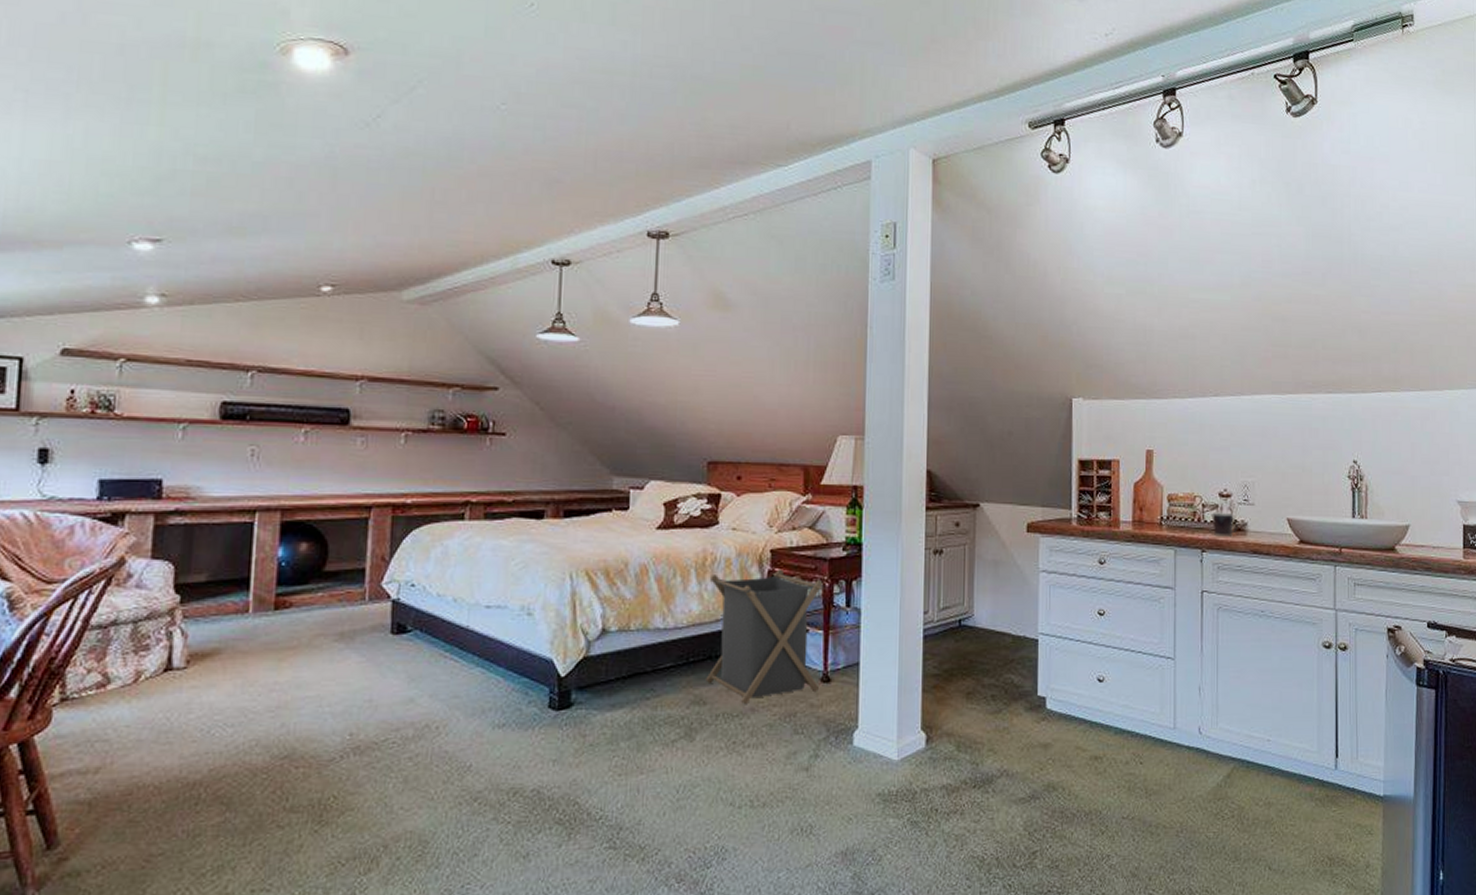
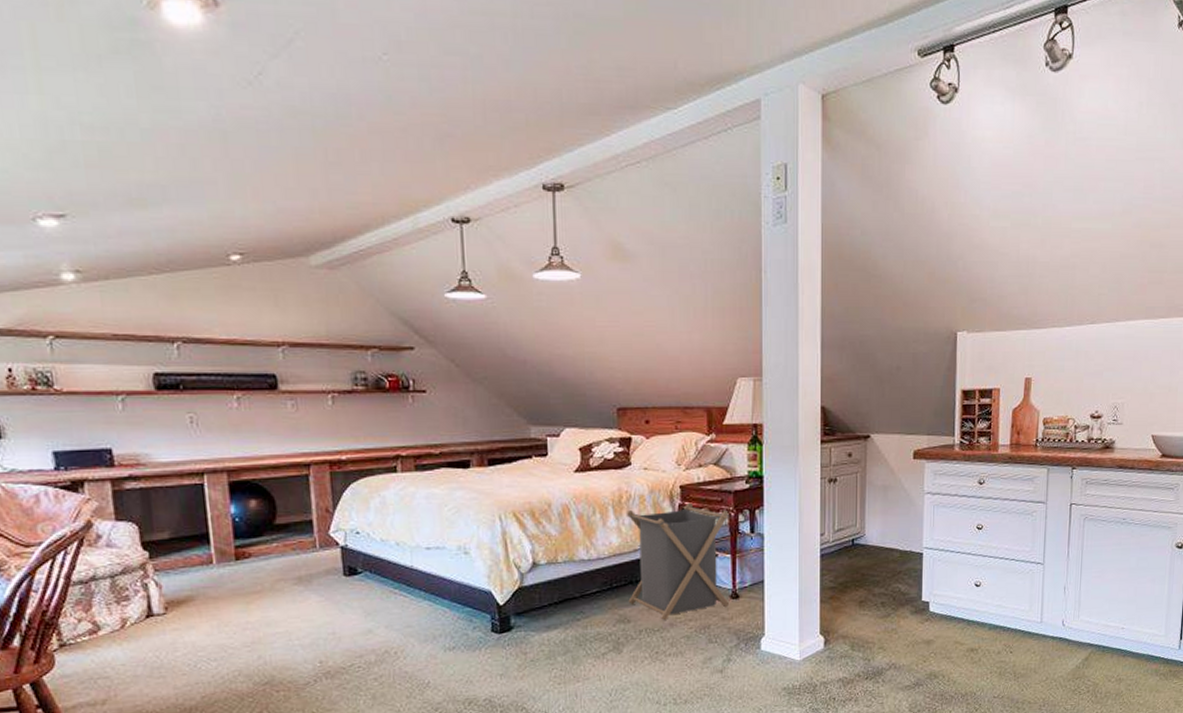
mug: present [1212,512,1238,538] -> none [1083,432,1107,456]

